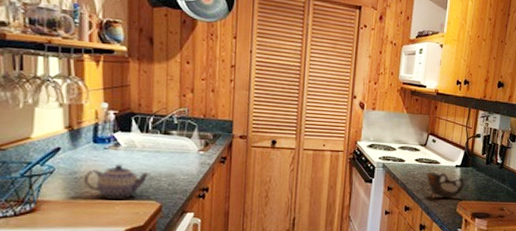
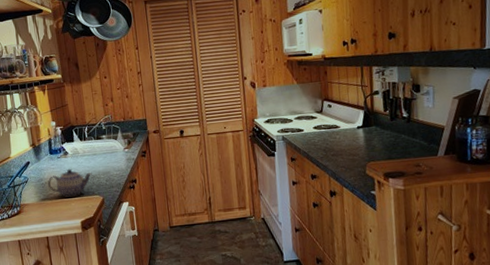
cup: present [426,173,465,199] -> none [327,136,371,165]

